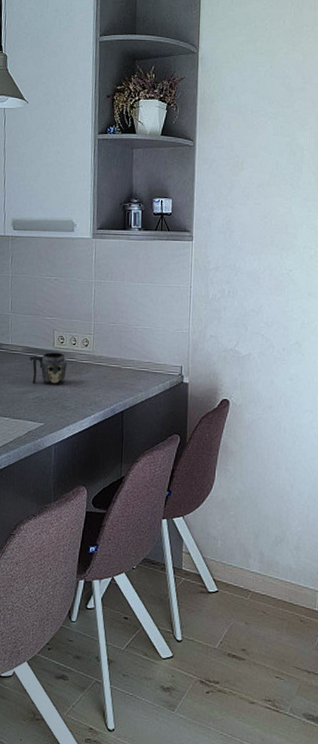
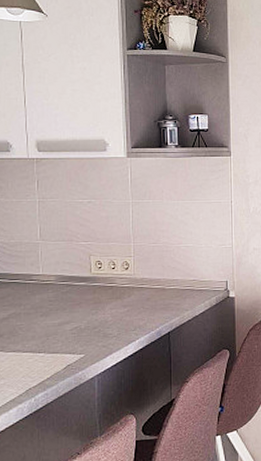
mug: present [30,352,67,385] -> none [65,278,106,314]

